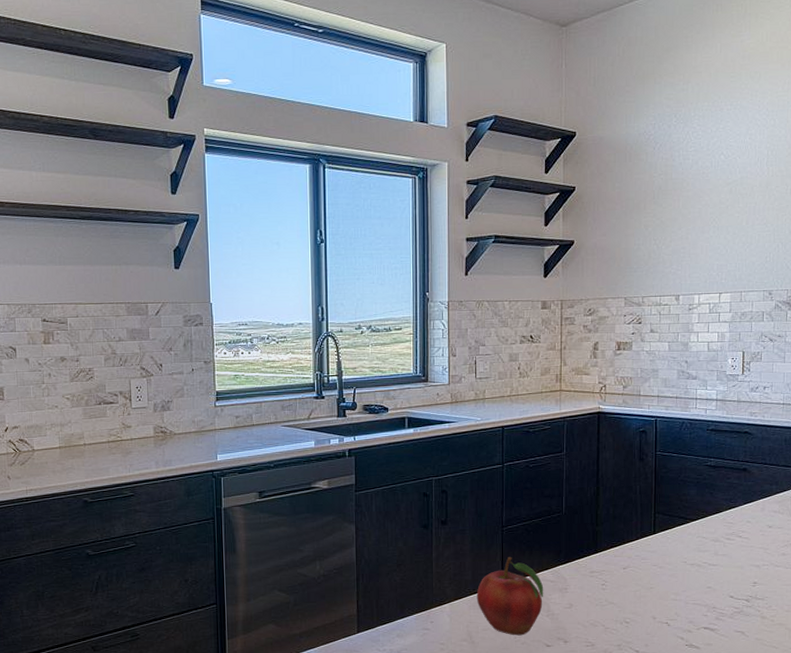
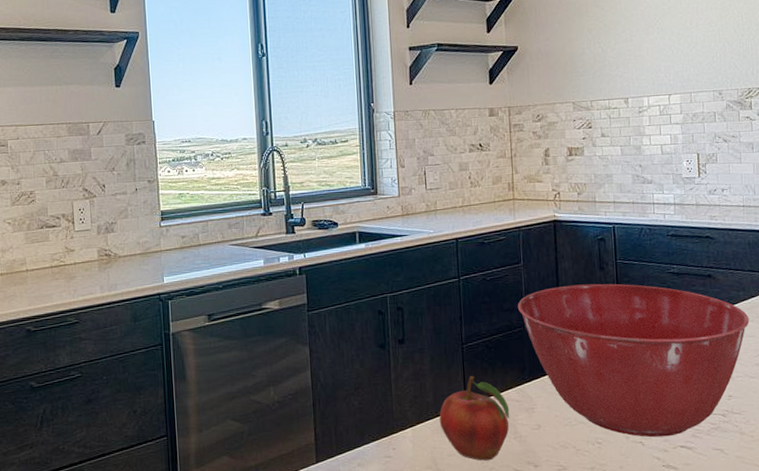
mixing bowl: none [557,473,780,619] -> present [517,283,750,438]

